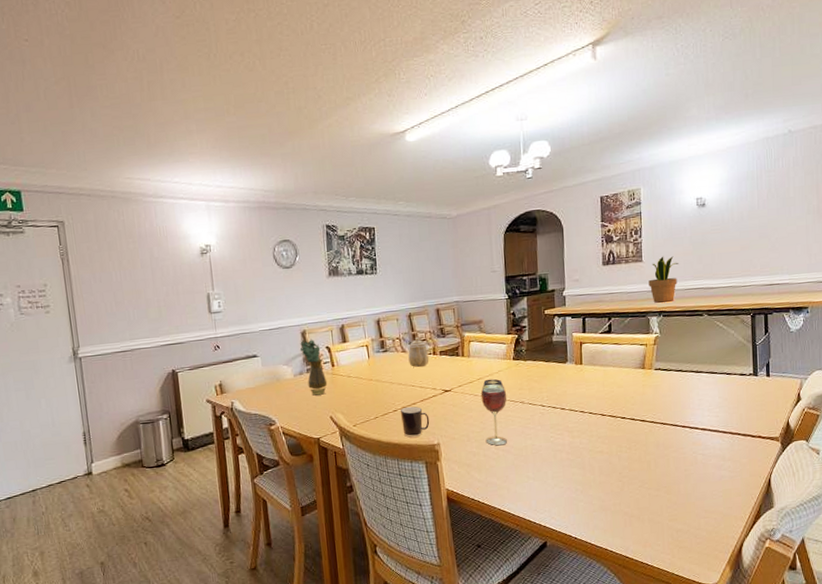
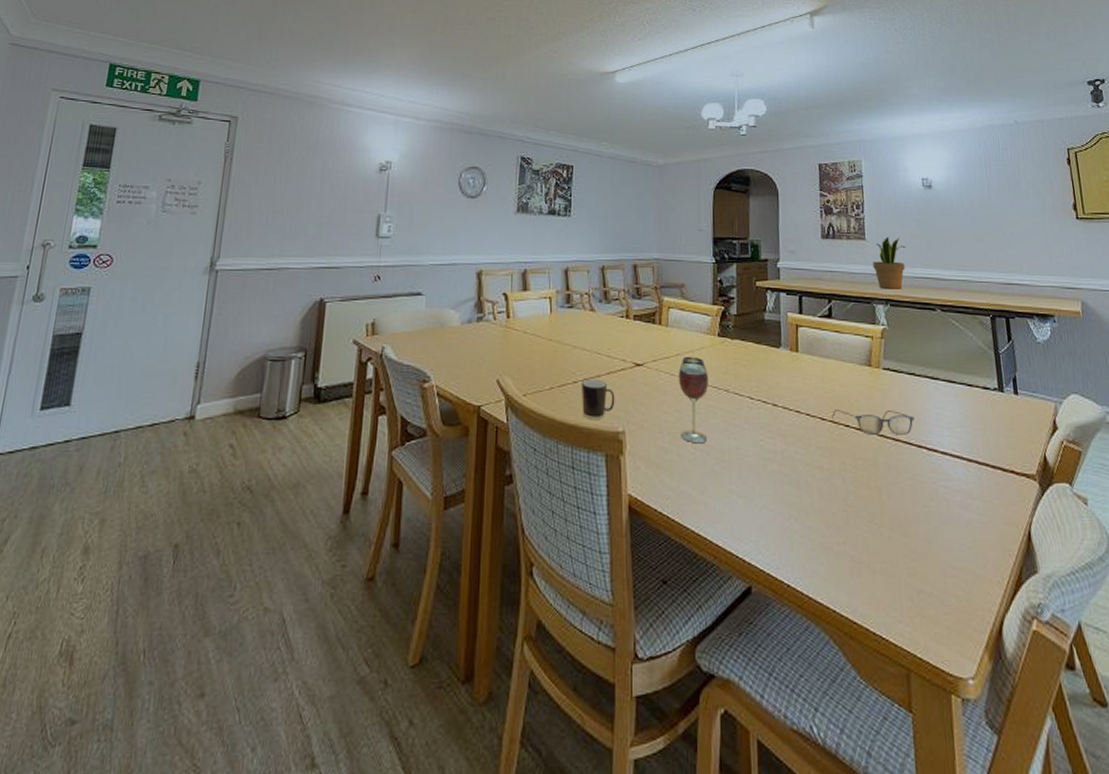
vase: present [299,338,328,396] -> none [472,279,499,351]
teapot: present [408,338,429,368] -> none [597,295,621,332]
glasses: none [611,401,680,423] -> present [832,410,914,435]

